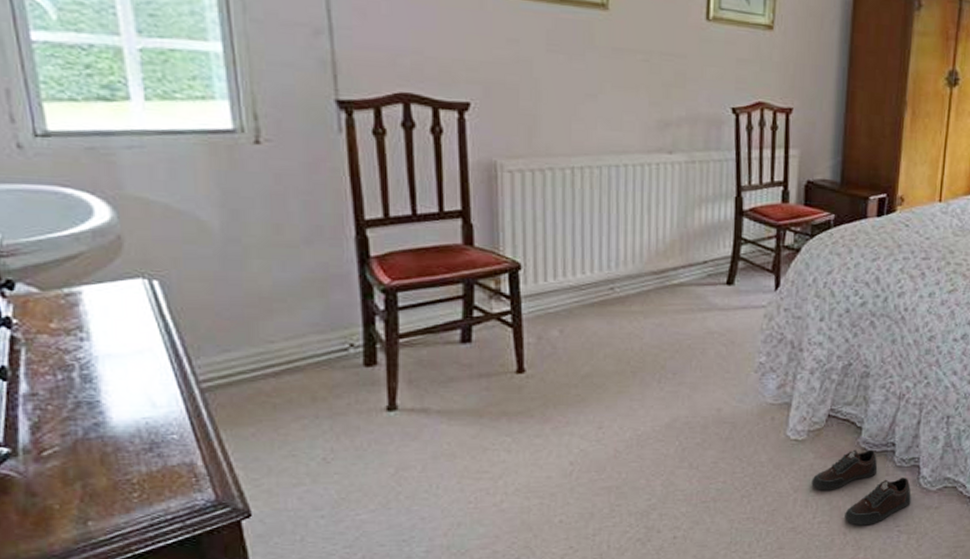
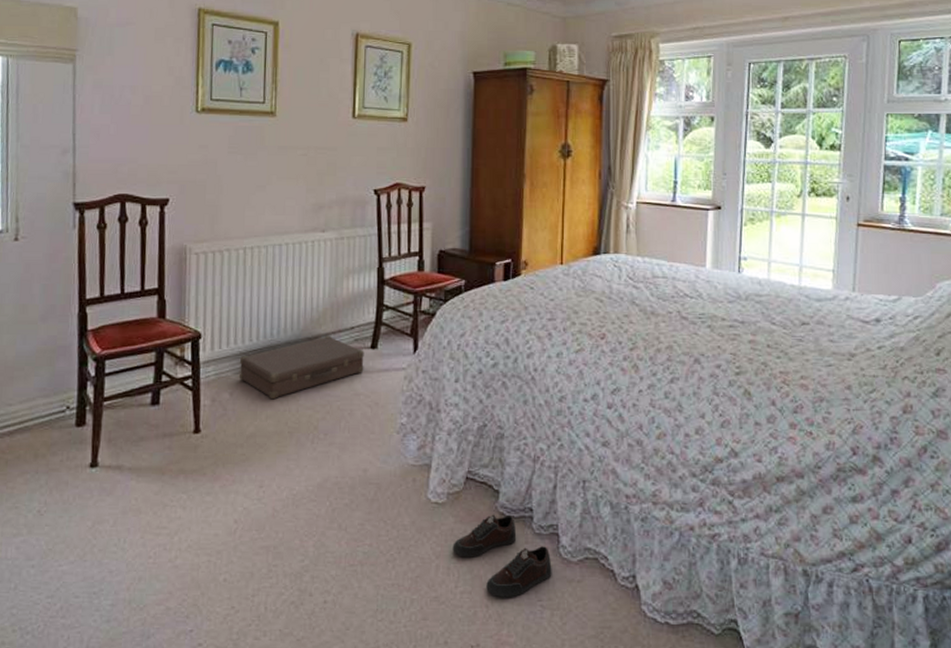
suitcase: none [570,269,719,338] -> present [239,335,364,400]

